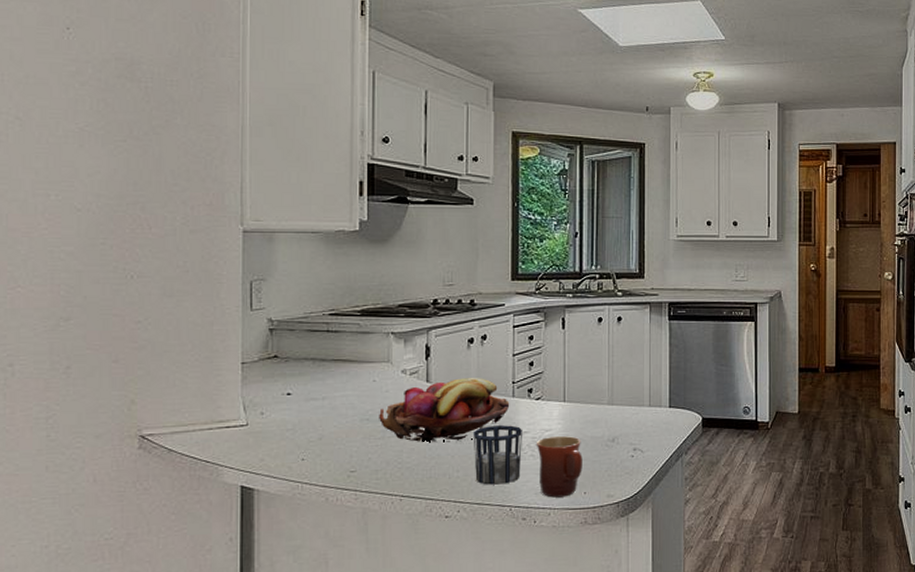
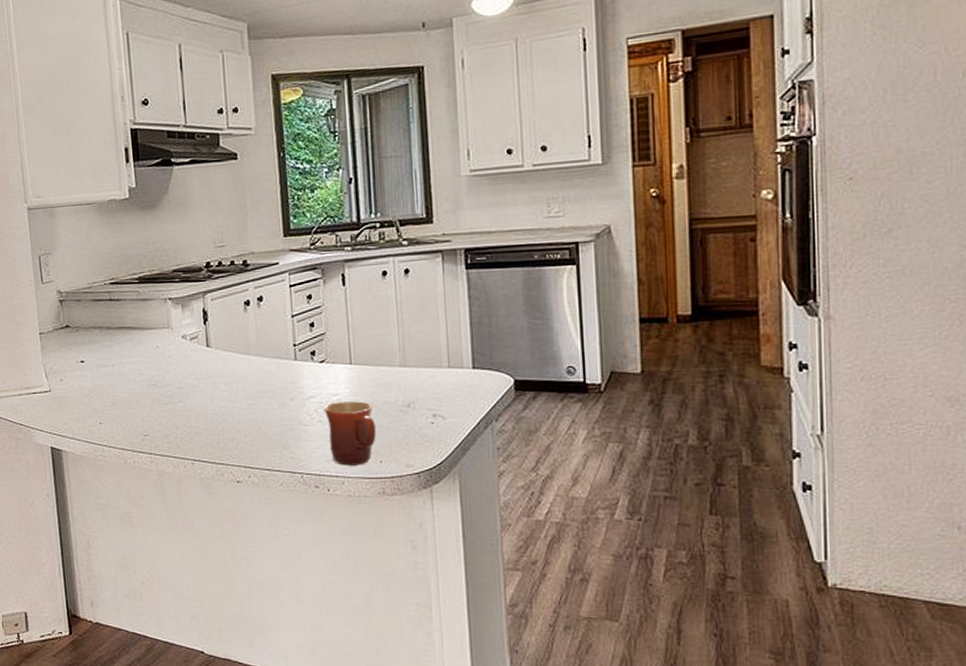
fruit basket: present [379,378,510,442] -> none [165,341,293,407]
cup: present [473,425,522,485] -> none [257,389,310,451]

